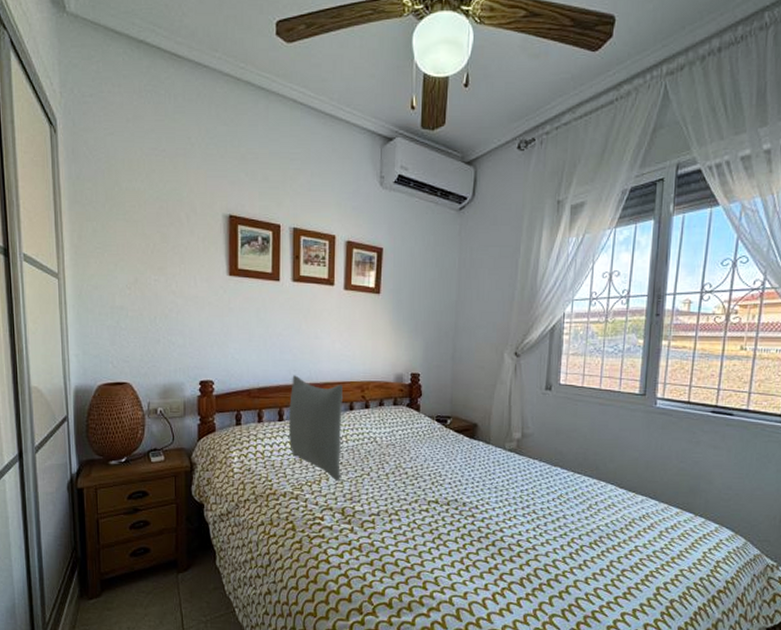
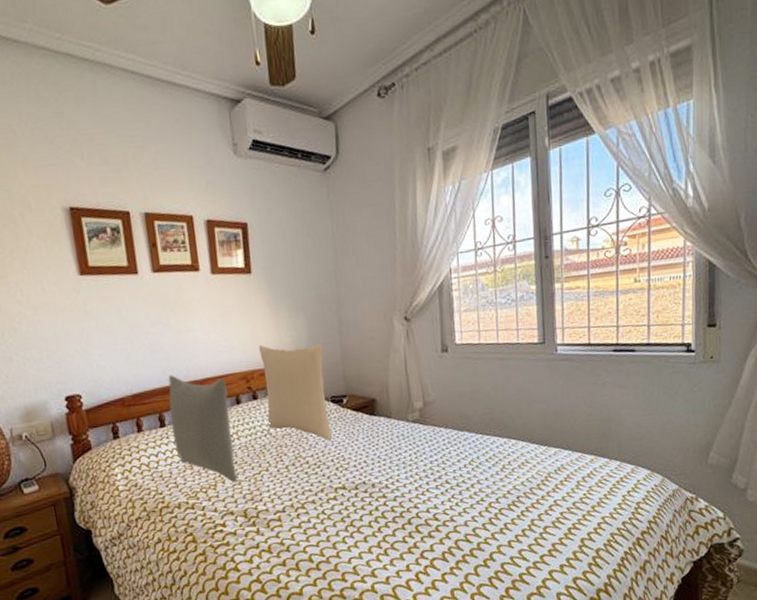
pillow: none [375,359,435,456] -> present [259,344,332,440]

